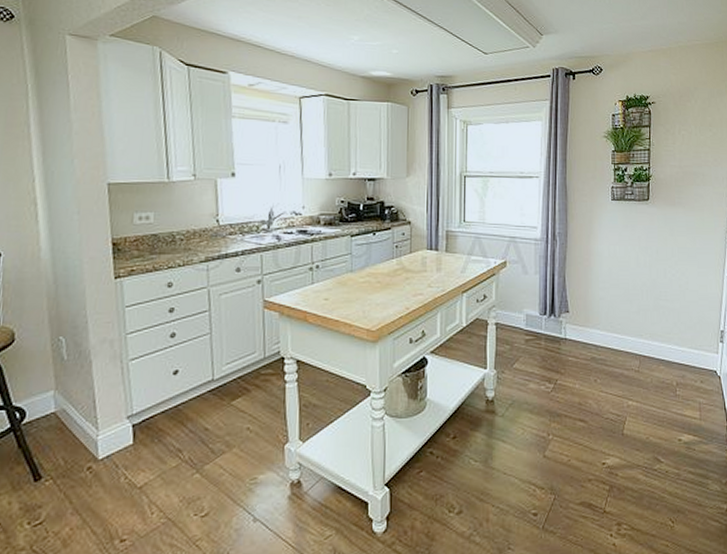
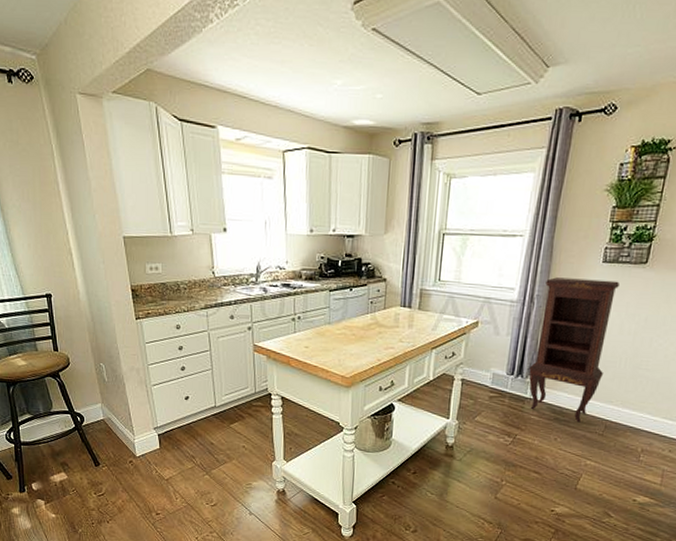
cabinet: none [560,215,629,360] -> present [529,277,619,423]

